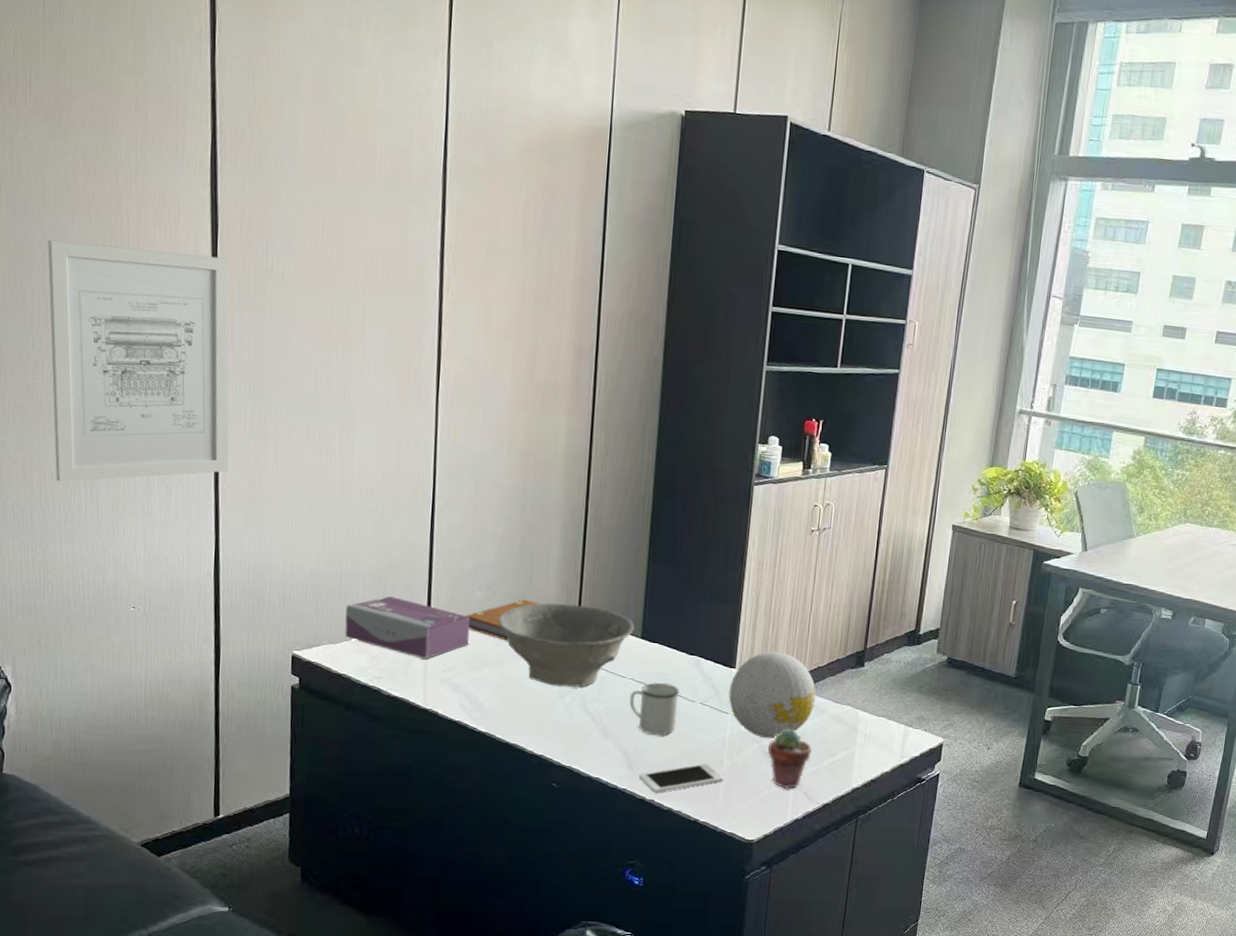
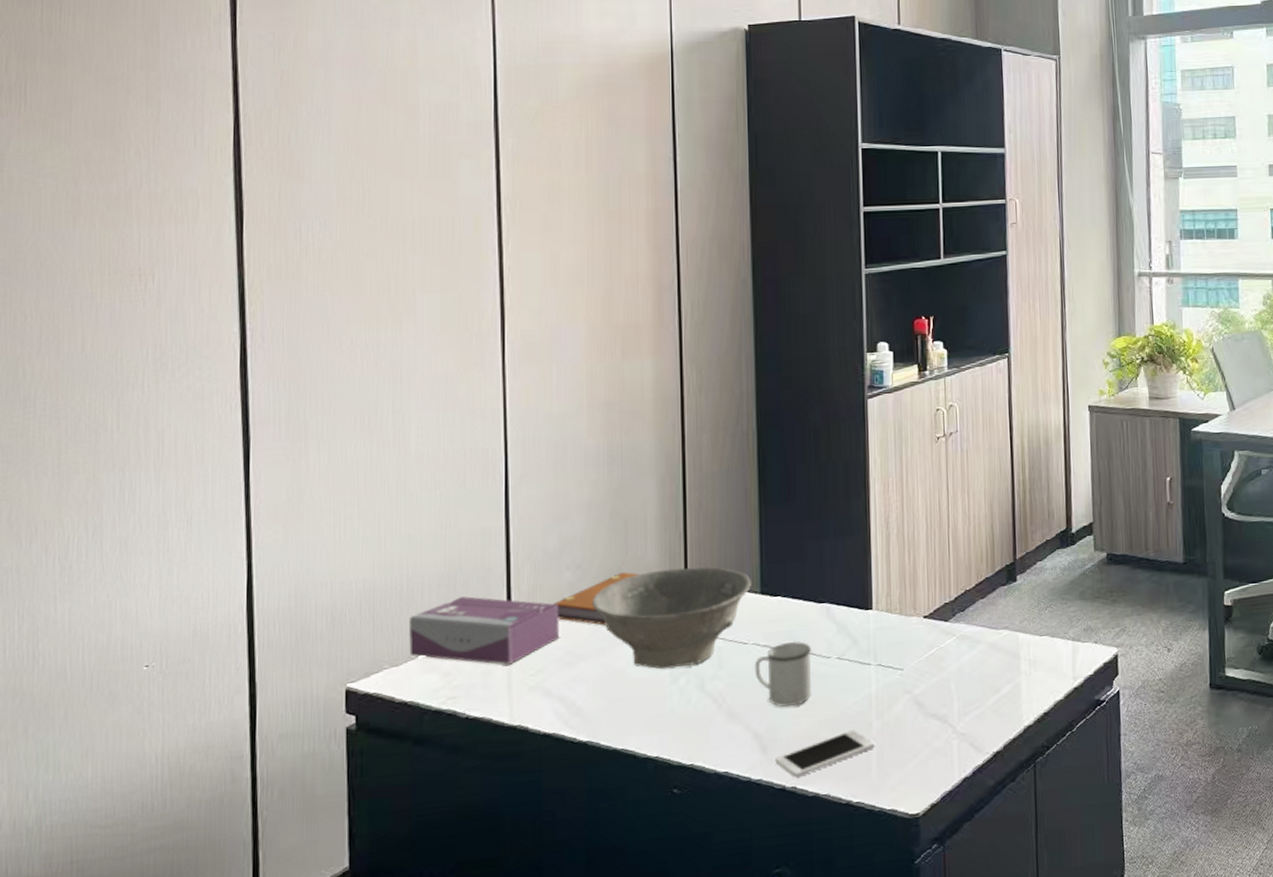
wall art: present [48,240,229,482] -> none [43,245,262,530]
decorative ball: present [728,651,816,739] -> none [868,581,968,687]
potted succulent: present [767,728,812,789] -> none [921,668,972,744]

